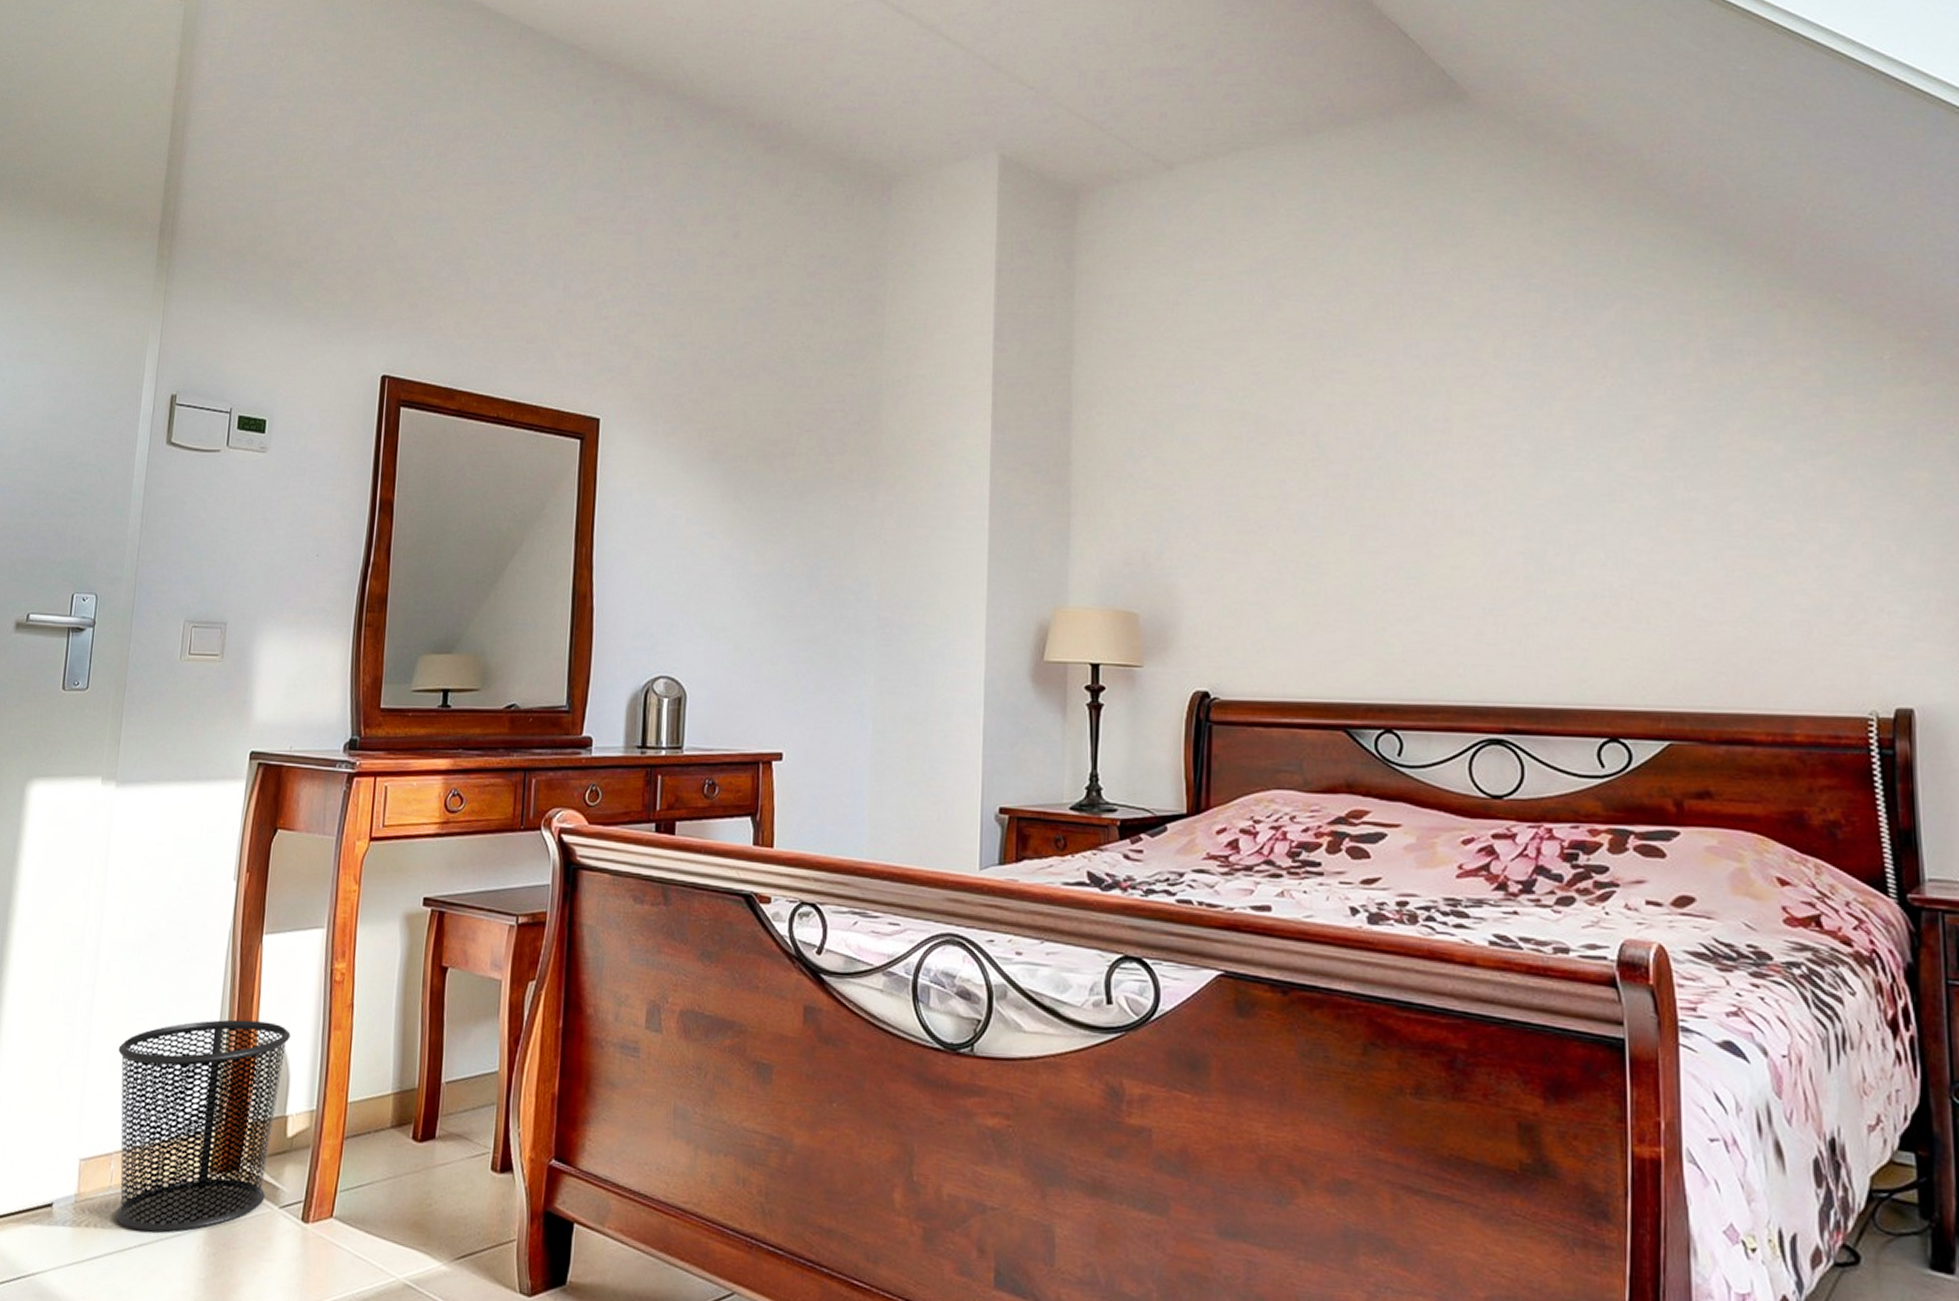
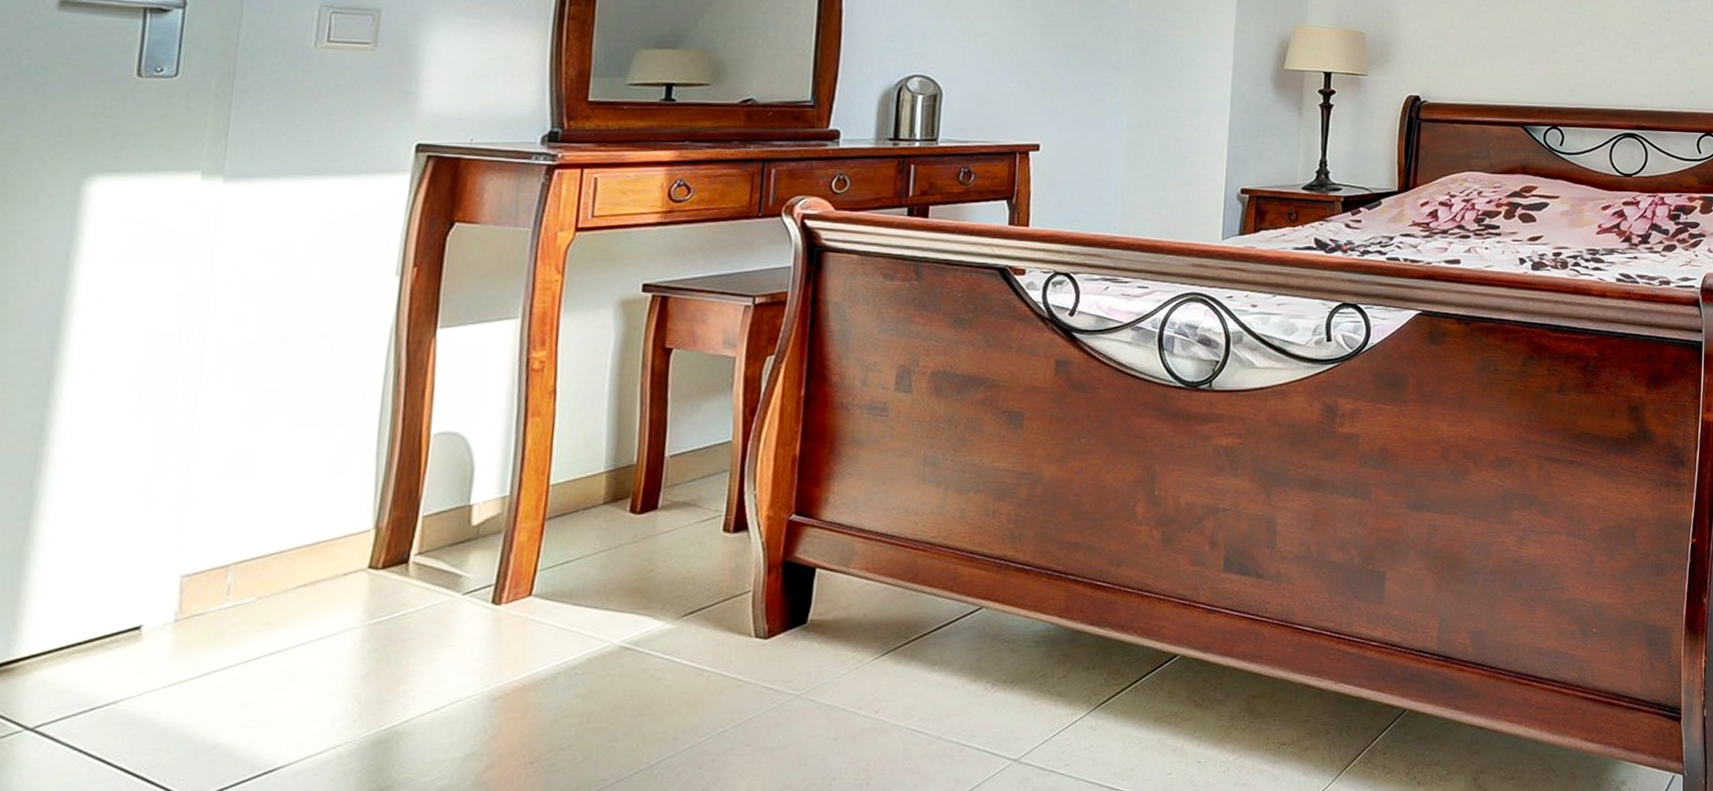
waste bin: present [115,1019,291,1233] -> none [235,415,475,639]

